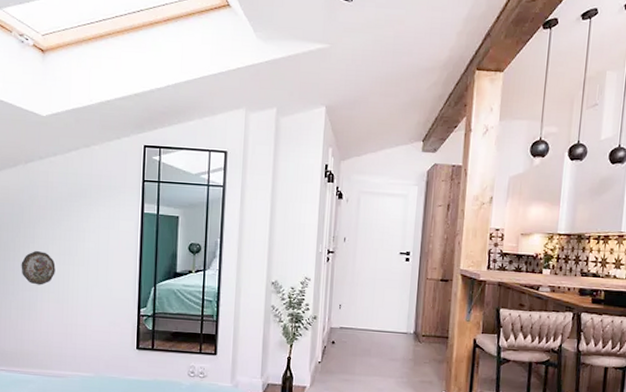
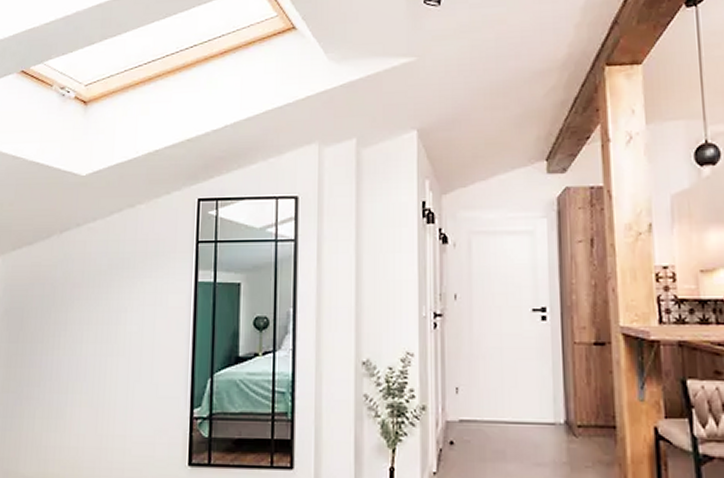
decorative plate: present [21,251,56,285] -> none [49,341,90,385]

